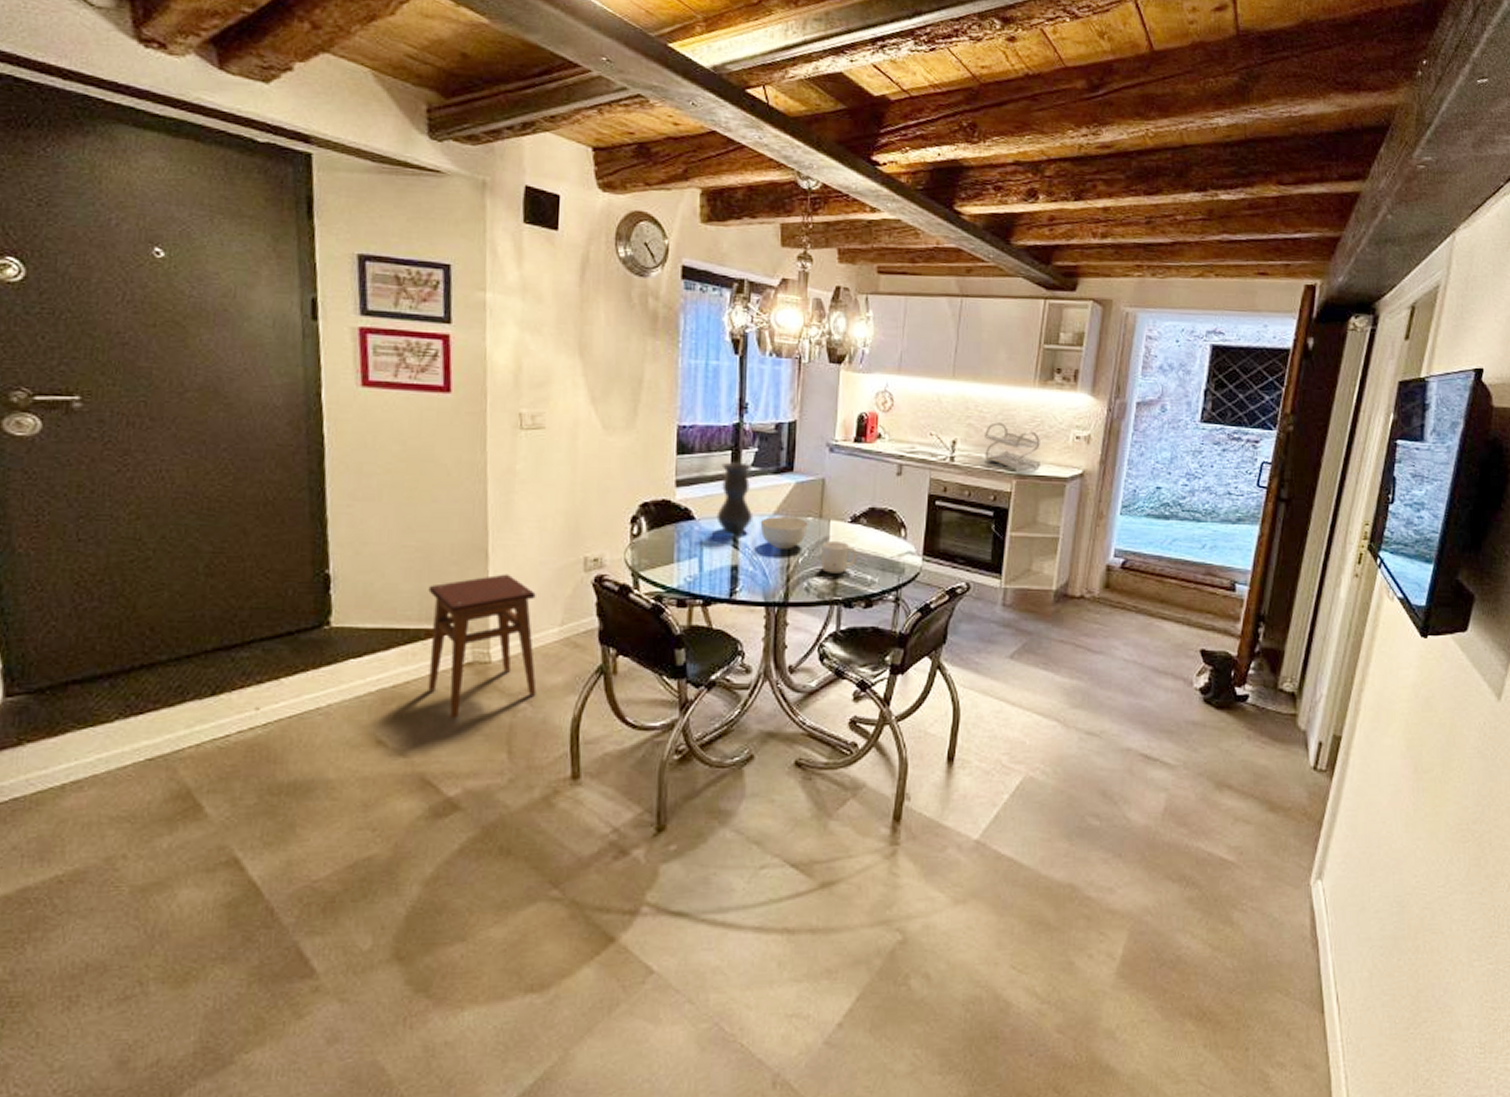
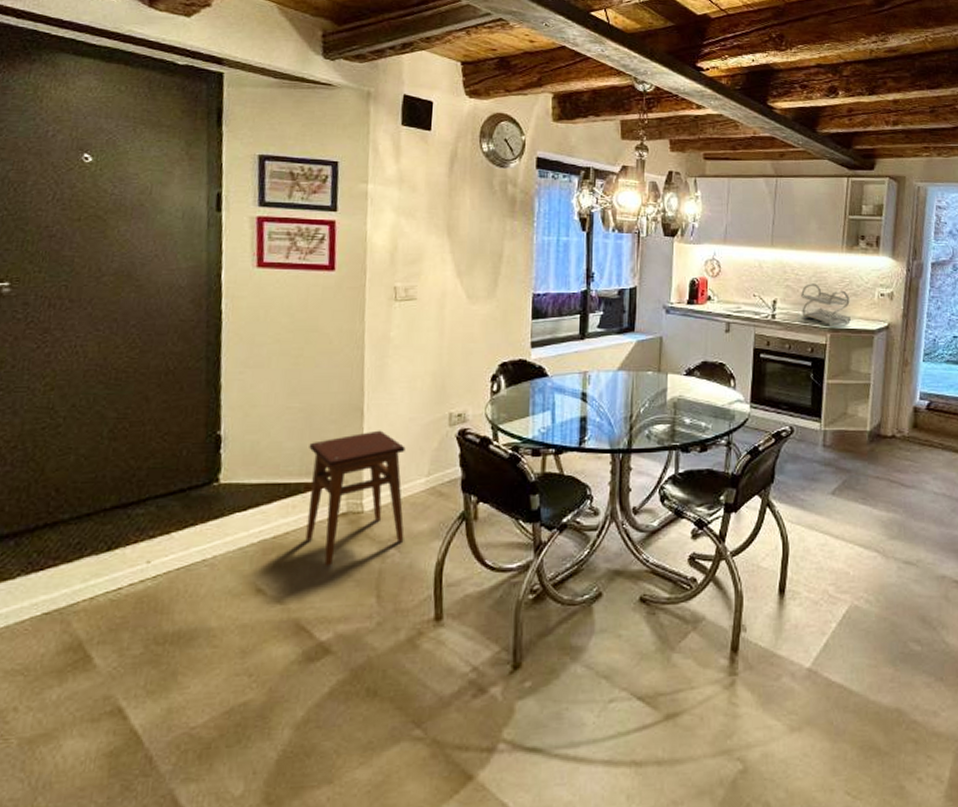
vase: present [716,462,752,534] -> none [567,324,599,388]
bowl: present [760,517,808,549] -> none [605,372,648,401]
mug: present [821,541,857,574] -> none [661,393,692,422]

